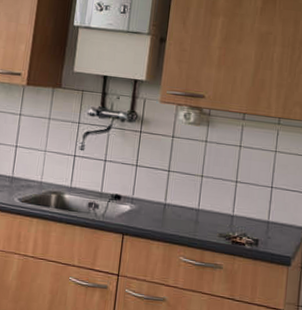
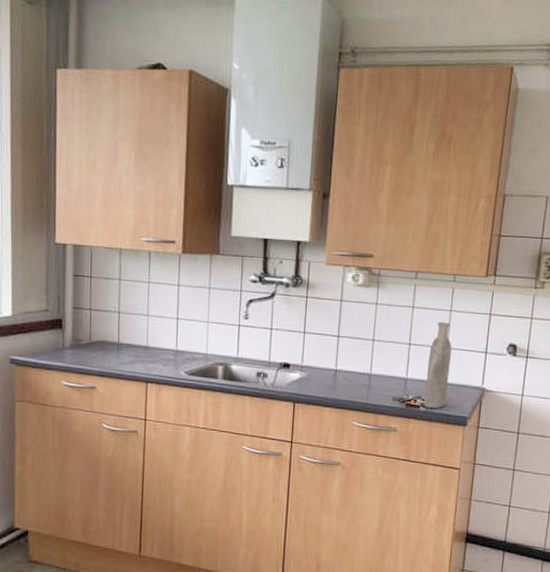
bottle: none [249,161,277,247] -> present [424,321,452,409]

